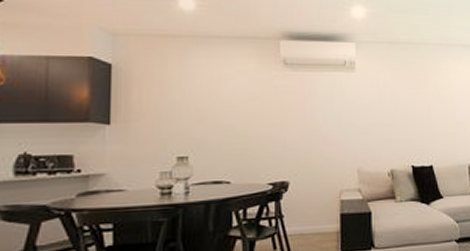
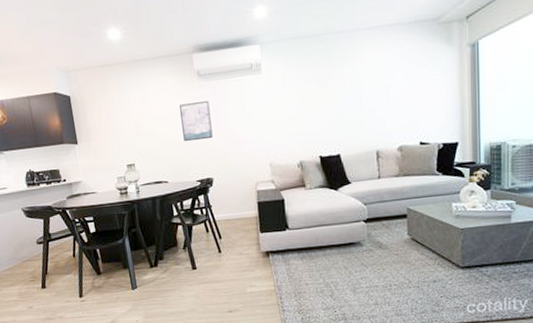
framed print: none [258,93,294,136] -> present [179,101,213,142]

